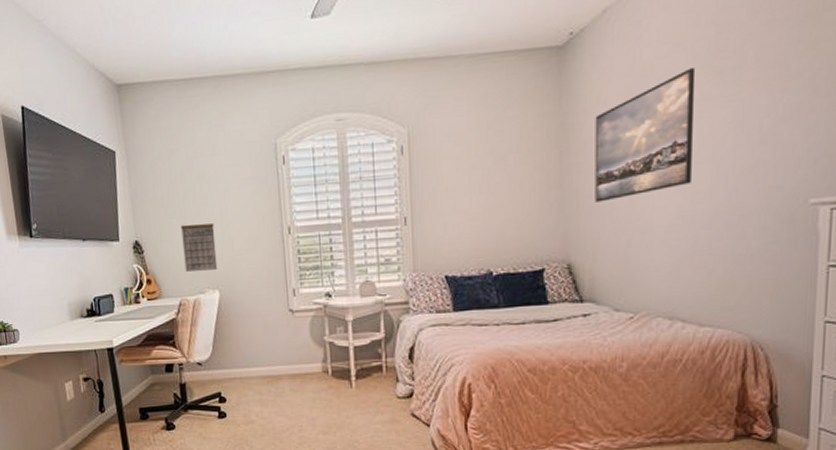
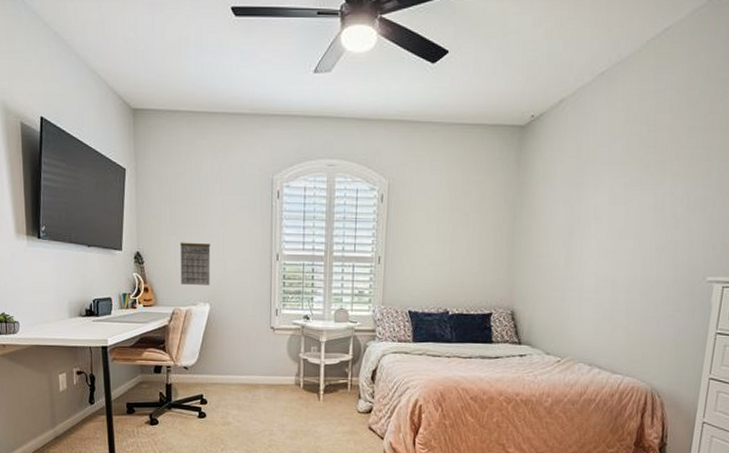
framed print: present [595,68,696,202] -> none [538,158,630,262]

